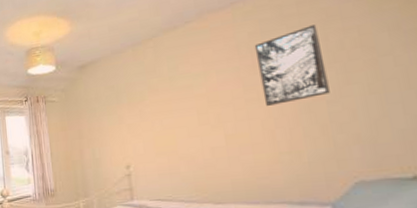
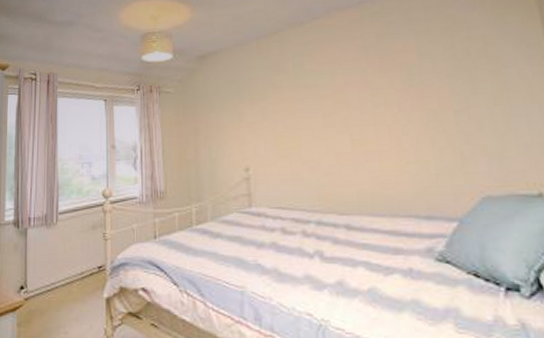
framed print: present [254,24,330,106] -> none [382,31,457,111]

